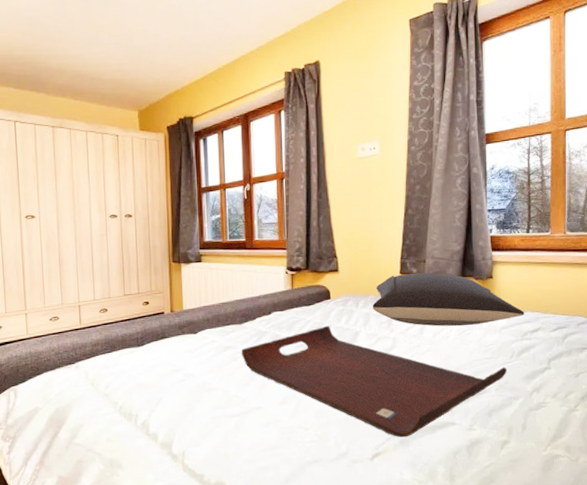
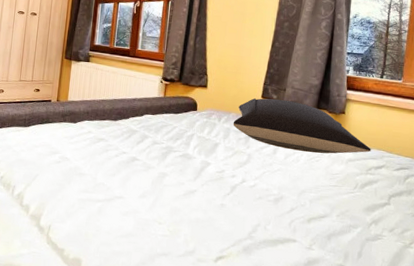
serving tray: present [241,325,508,438] -> none [112,133,350,246]

